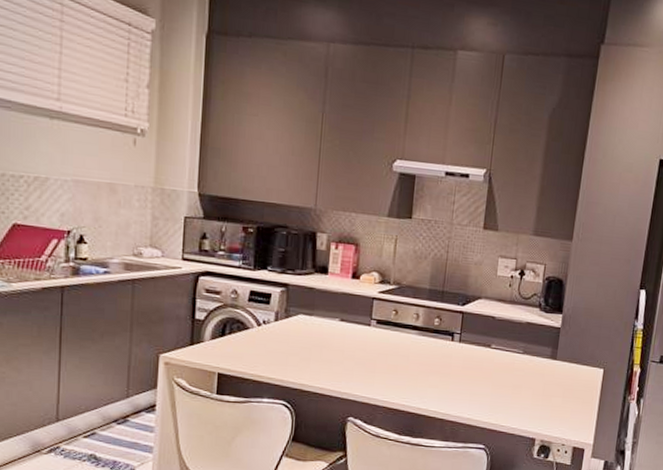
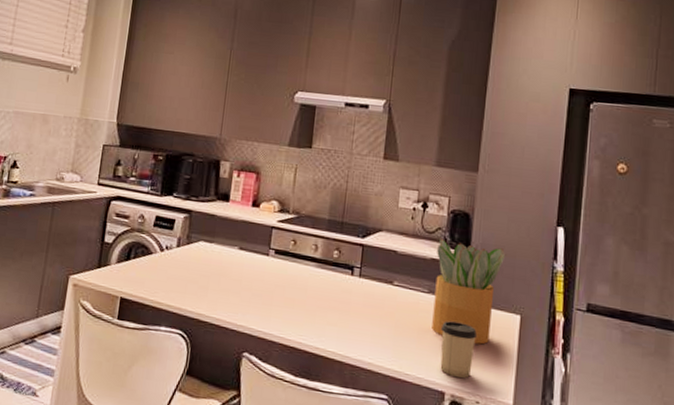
potted plant: none [525,303,594,396] -> present [432,238,506,345]
cup: none [531,377,565,426] -> present [440,320,477,379]

